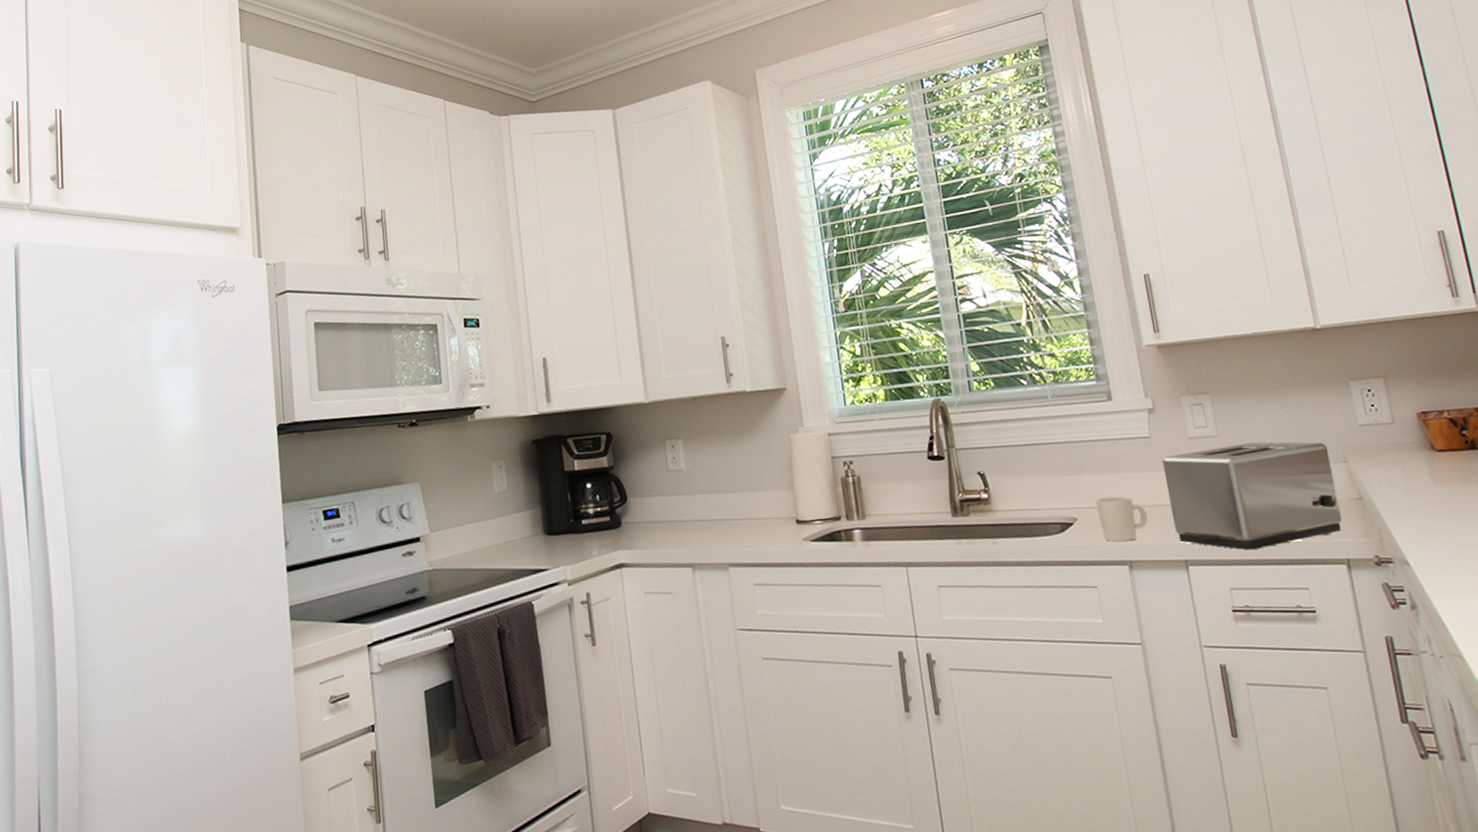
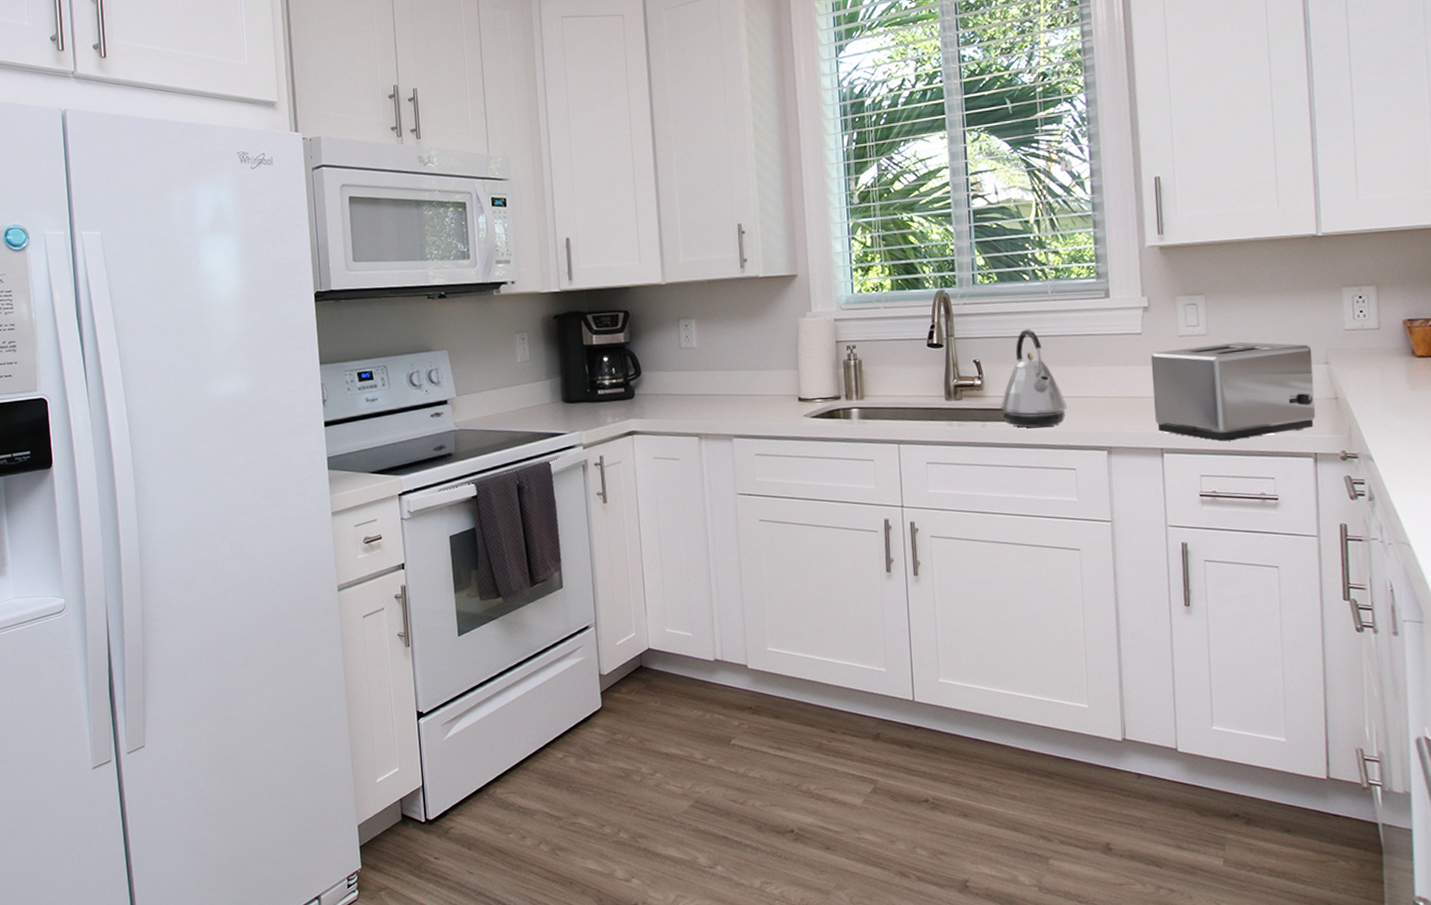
kettle: none [1010,436,1081,544] -> present [1000,329,1067,428]
mug: present [1095,496,1148,542] -> none [1083,387,1131,430]

